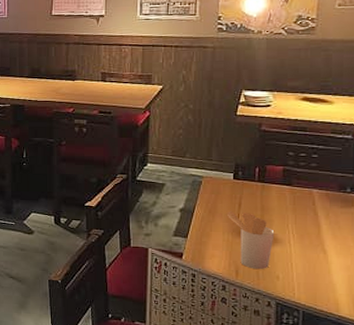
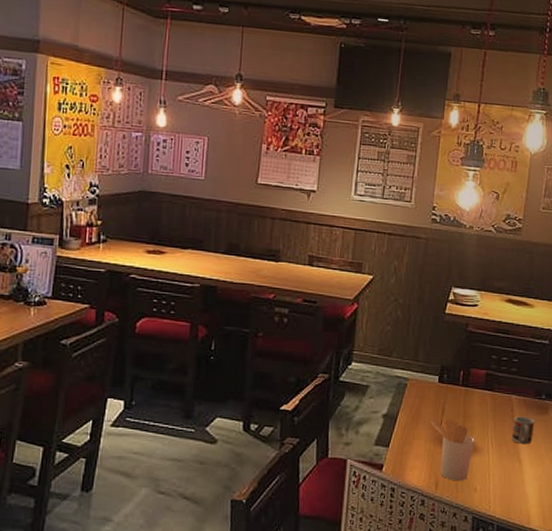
cup: none [314,209,340,237] -> present [511,416,535,445]

